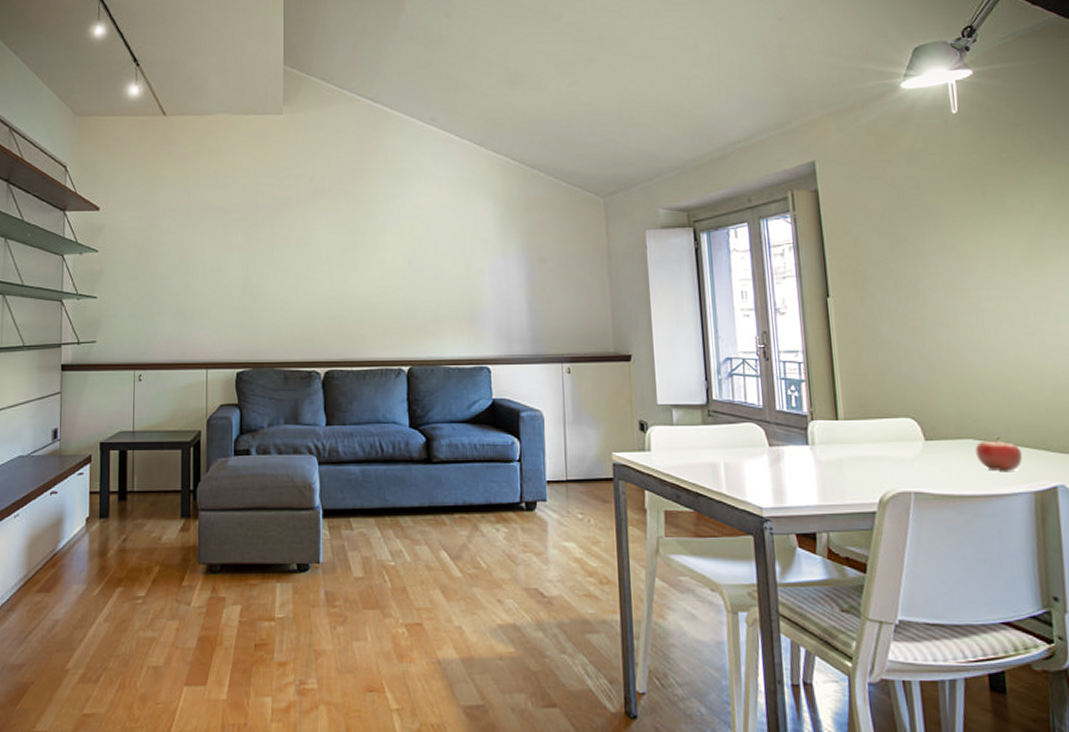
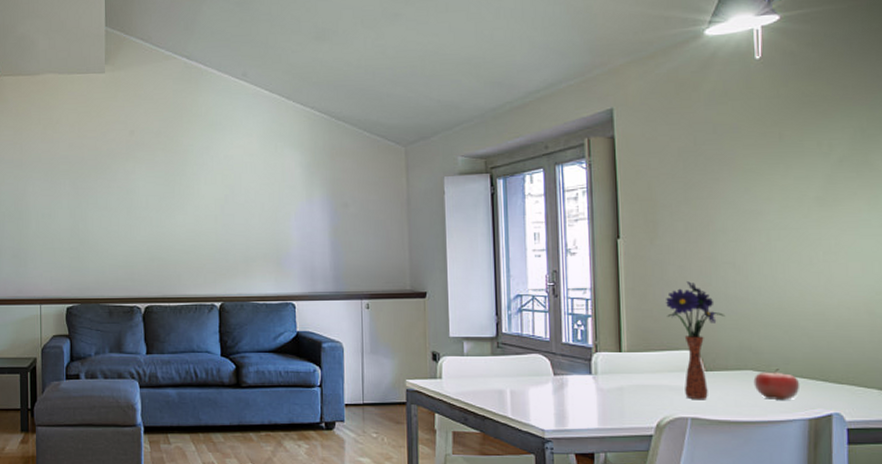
flower arrangement: none [879,343,942,473] -> present [665,281,726,400]

